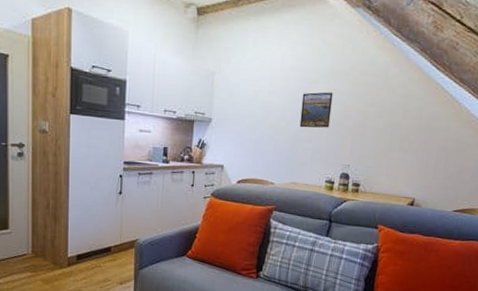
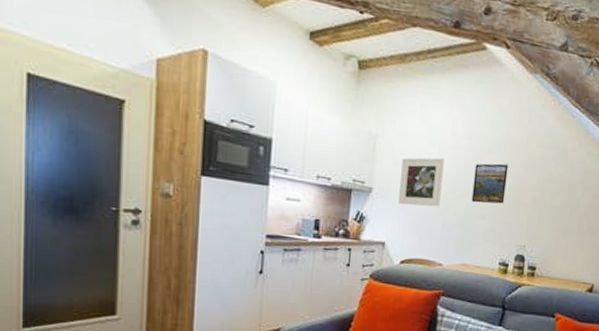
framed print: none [235,89,275,133] -> present [398,157,444,207]

